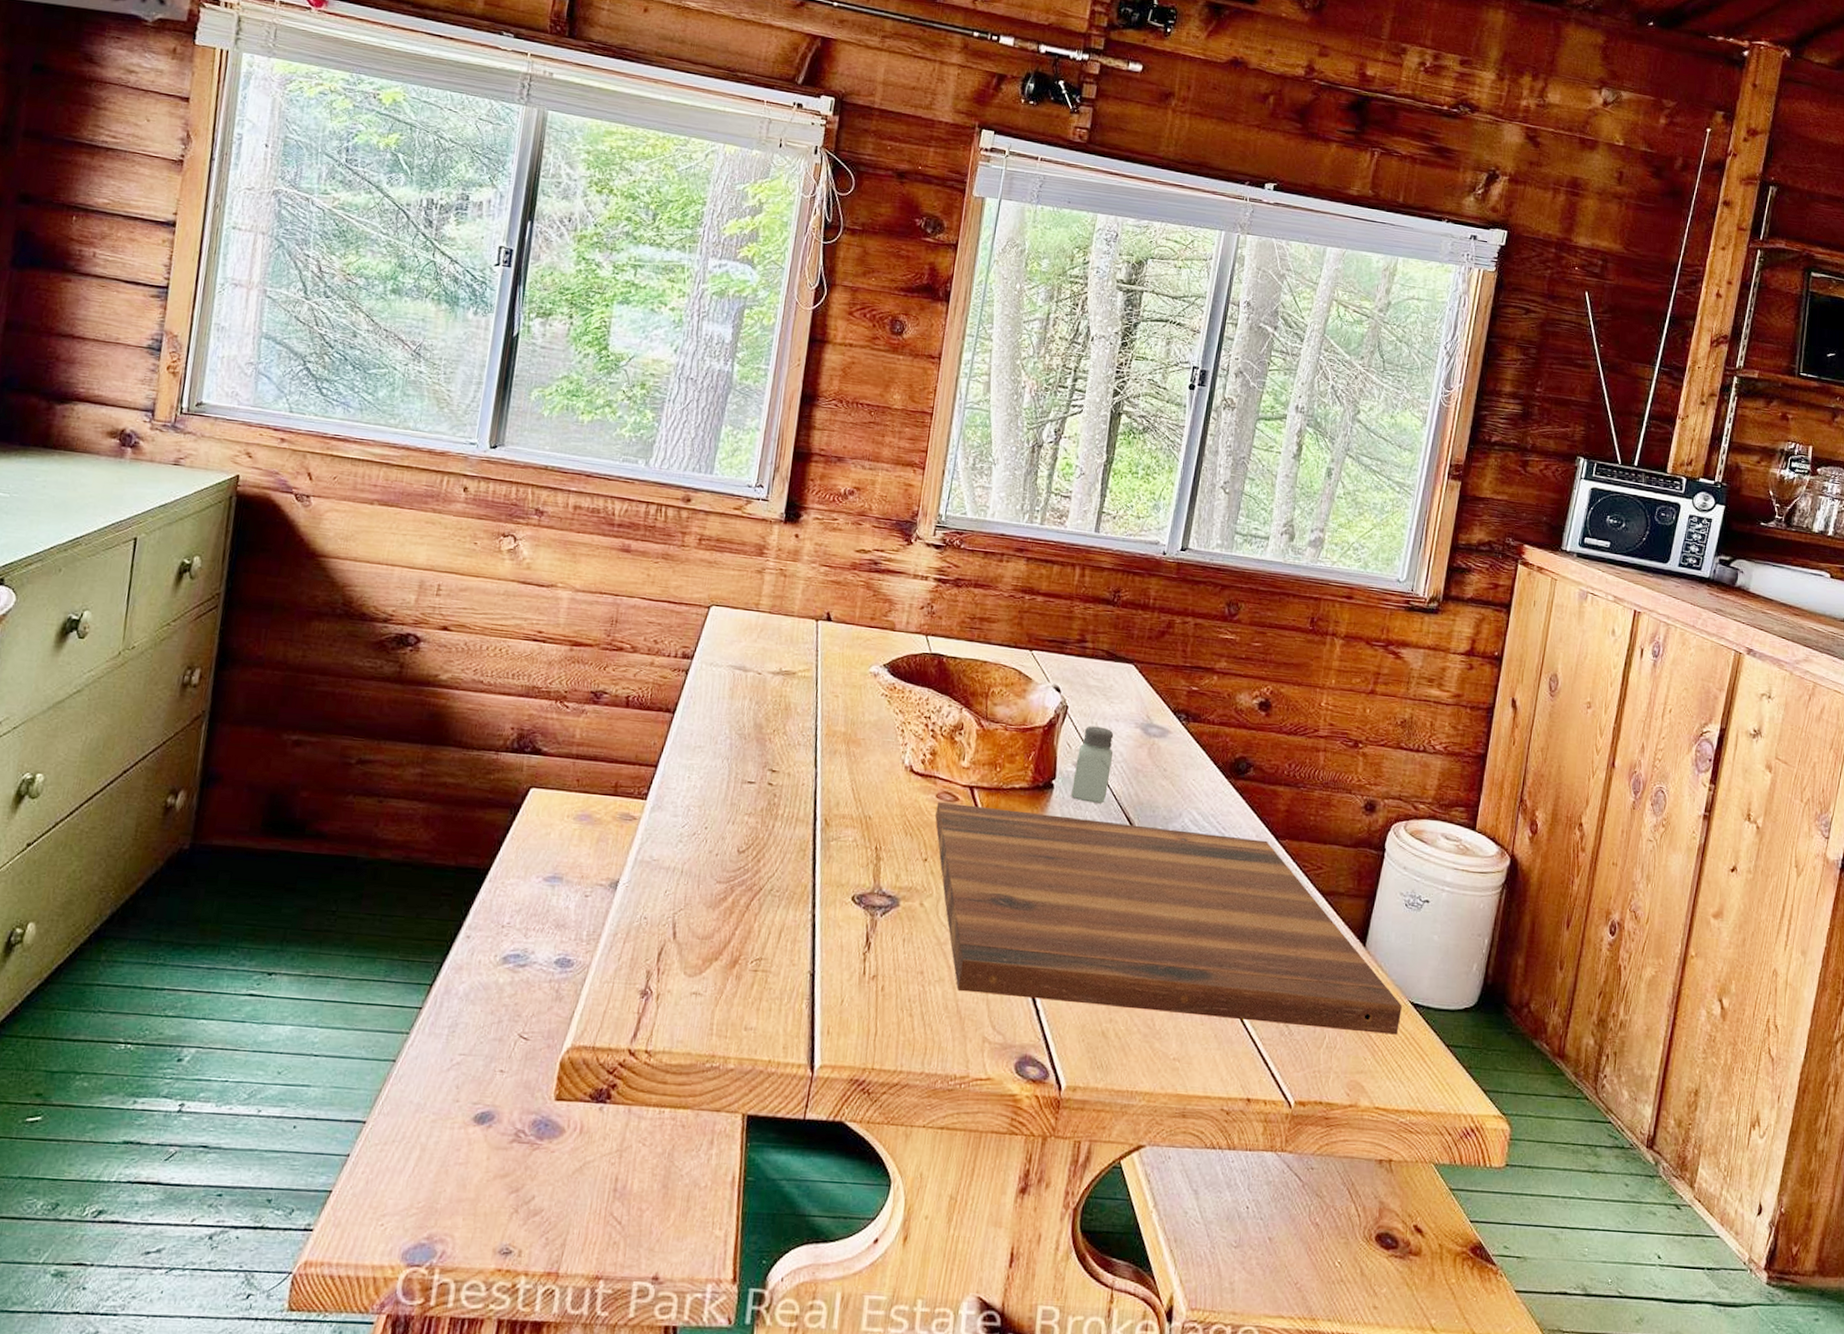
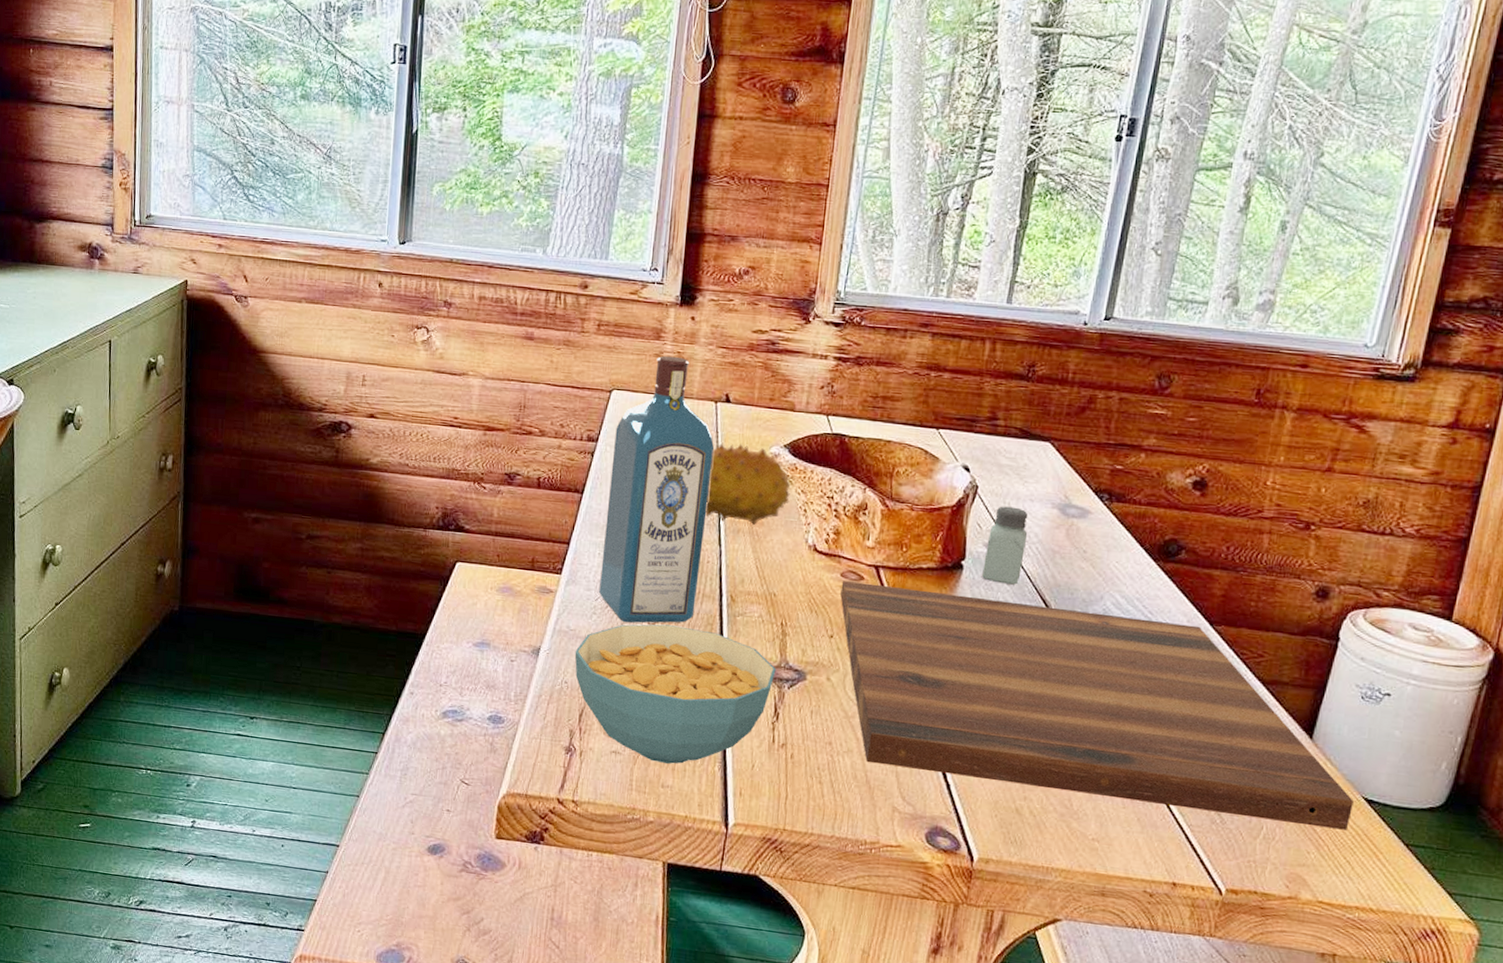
cereal bowl: none [656,851,869,1004] -> present [574,624,776,764]
liquor: none [687,572,814,851] -> present [599,355,715,623]
fruit: none [802,662,889,745] -> present [705,443,791,525]

